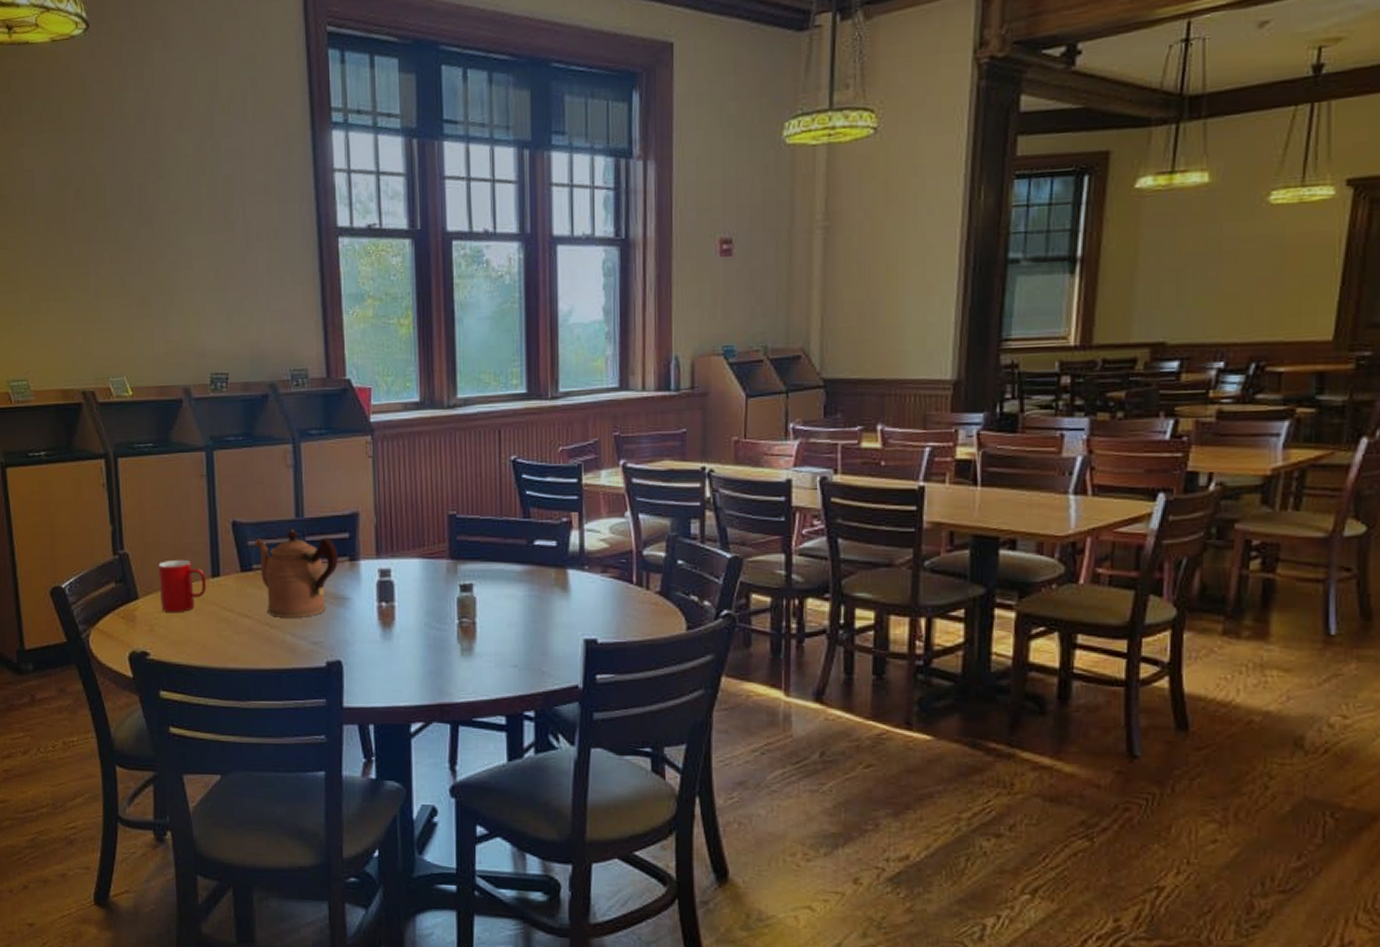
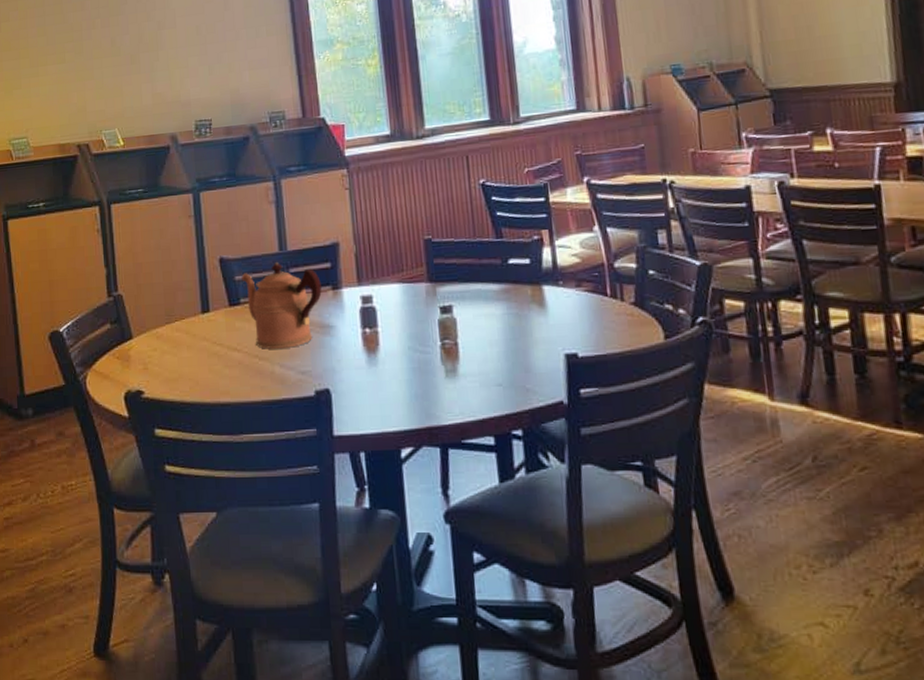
cup: present [158,559,207,613] -> none [151,297,198,351]

